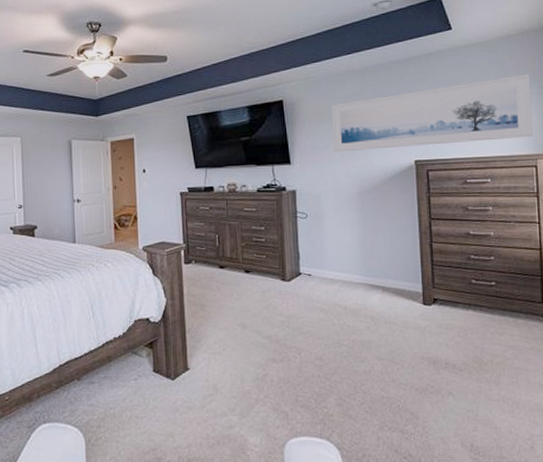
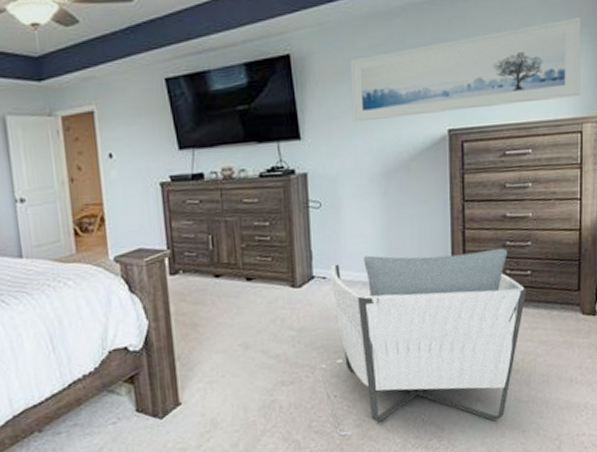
armchair: none [302,259,492,414] -> present [316,247,527,435]

